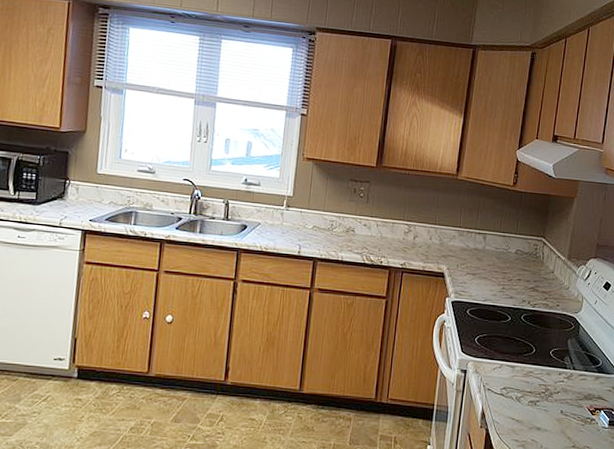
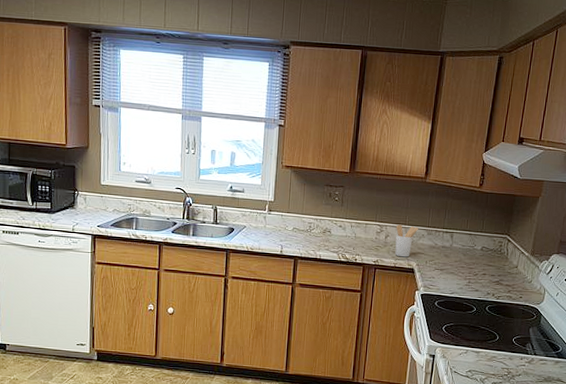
utensil holder: none [424,224,449,260] -> present [395,224,418,257]

